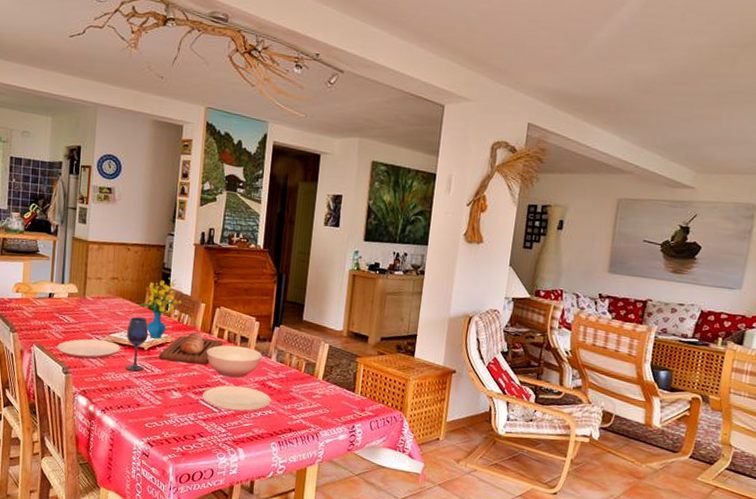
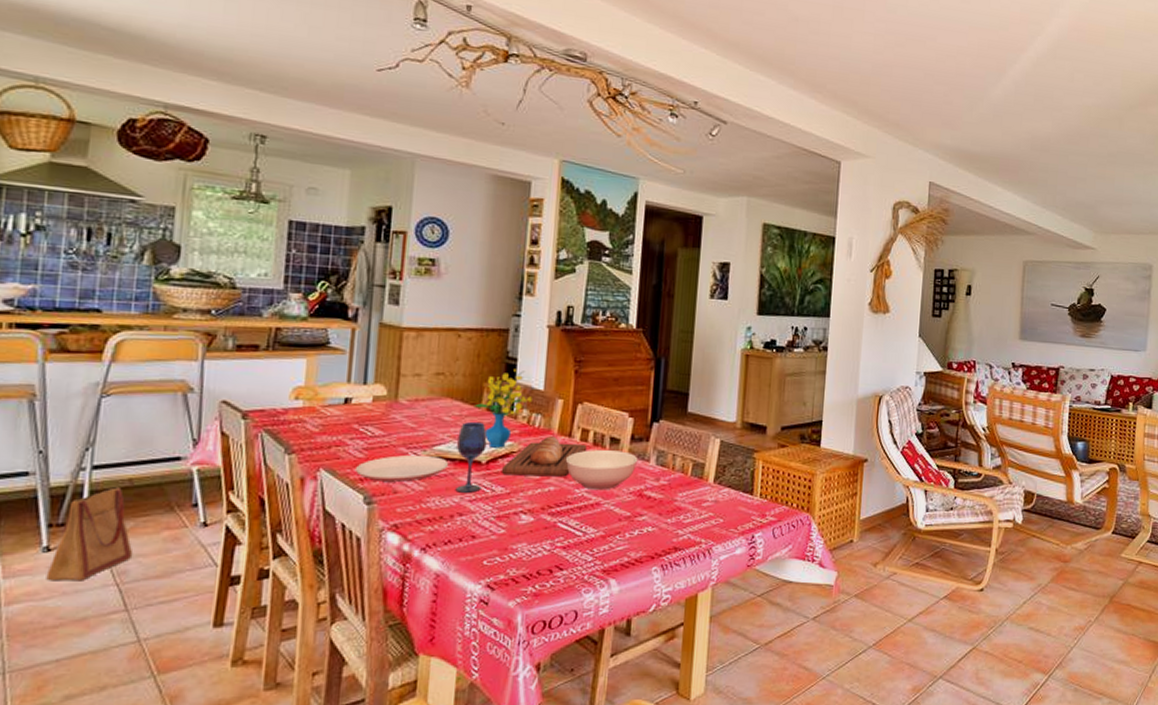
plate: present [202,385,271,412] -> none [560,500,651,533]

